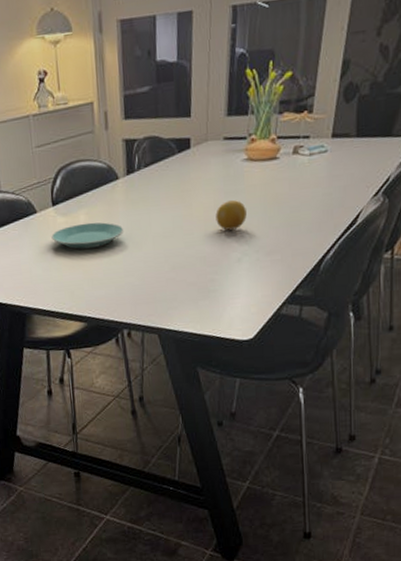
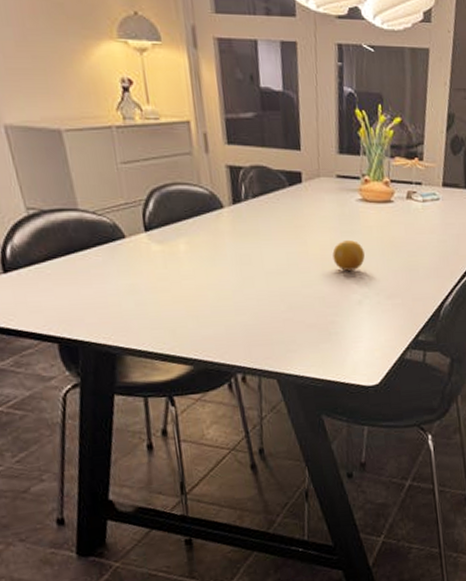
plate: present [51,222,124,249] -> none [145,253,233,282]

